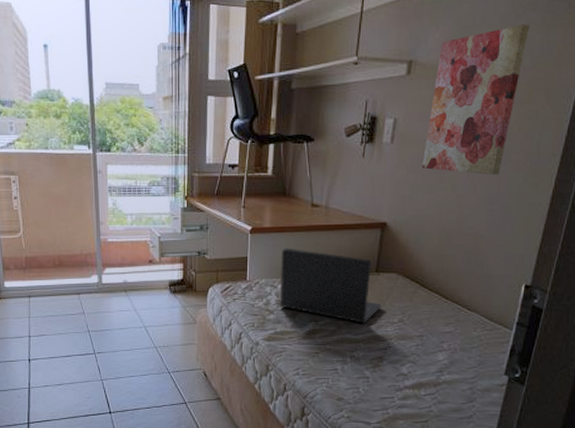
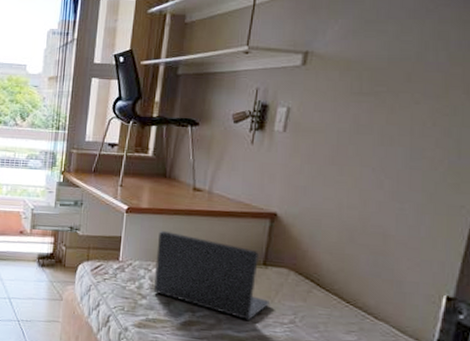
wall art: present [422,24,529,176] -> none [318,19,443,172]

